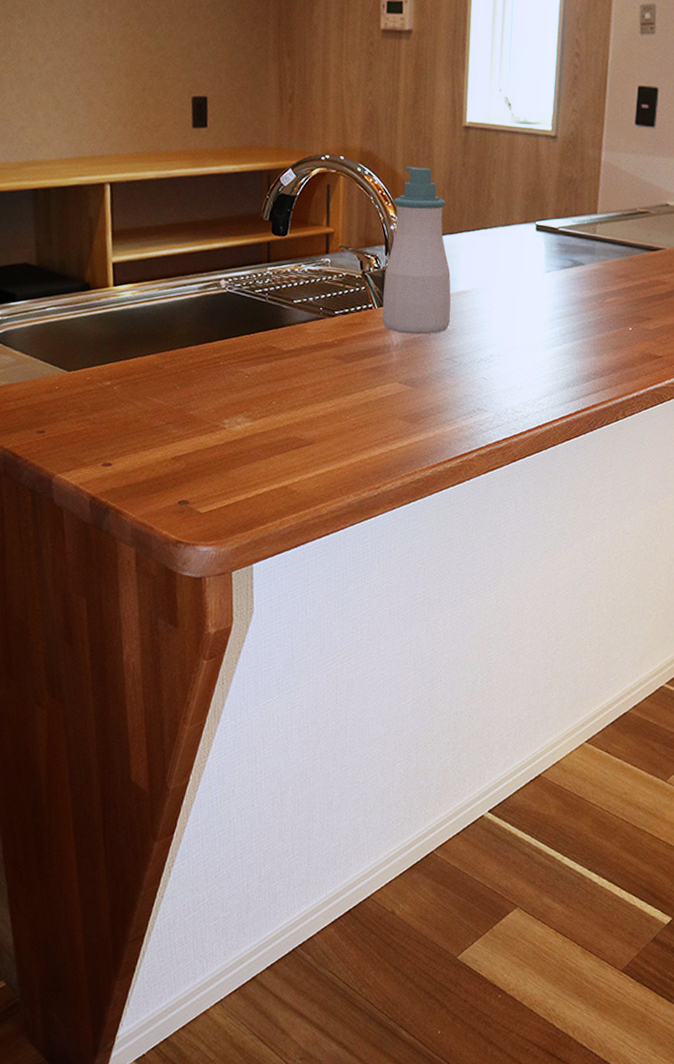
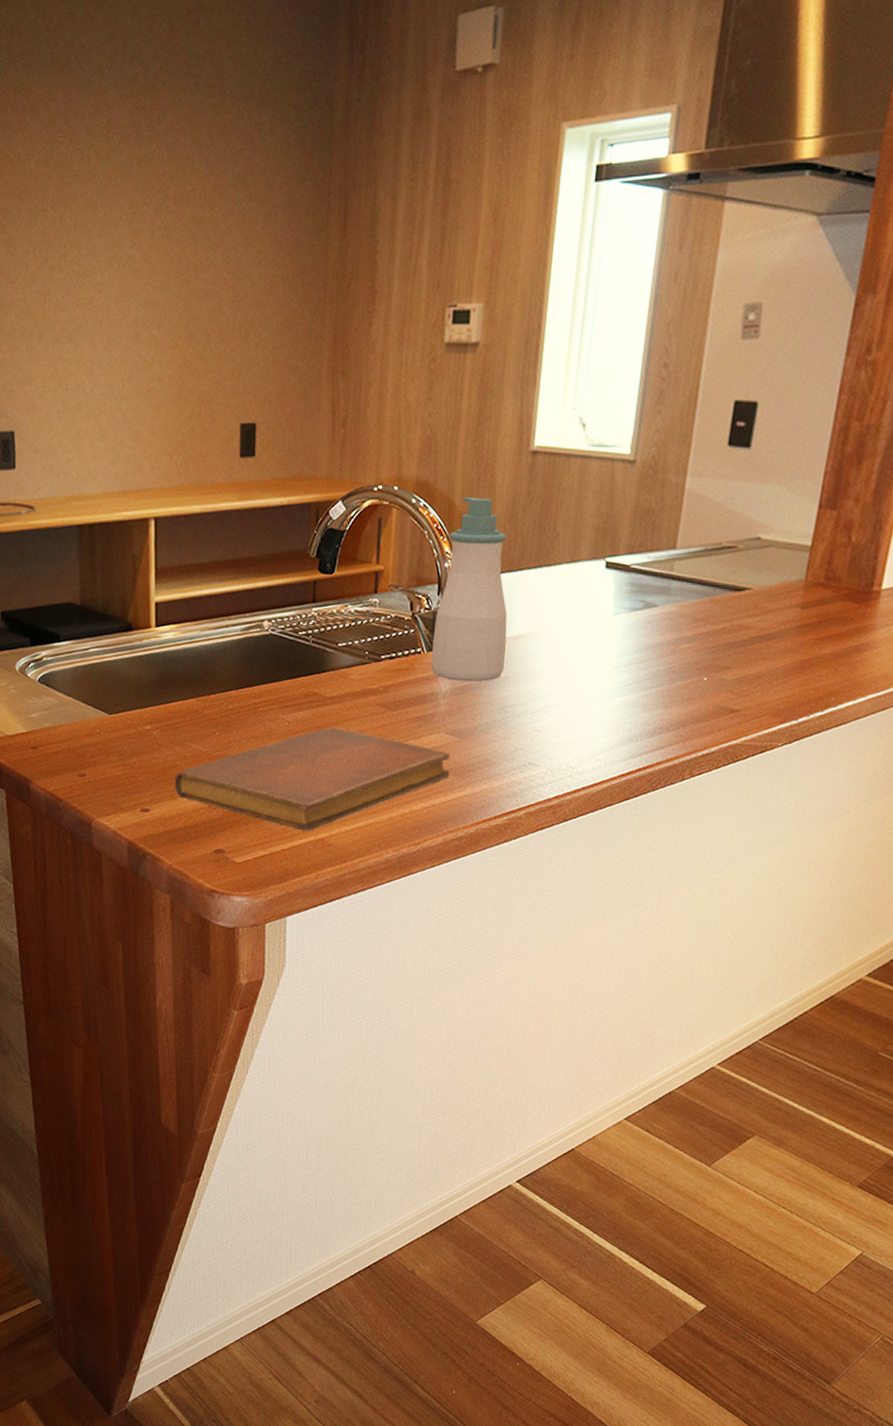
notebook: none [136,379,405,480] -> present [174,726,451,832]

